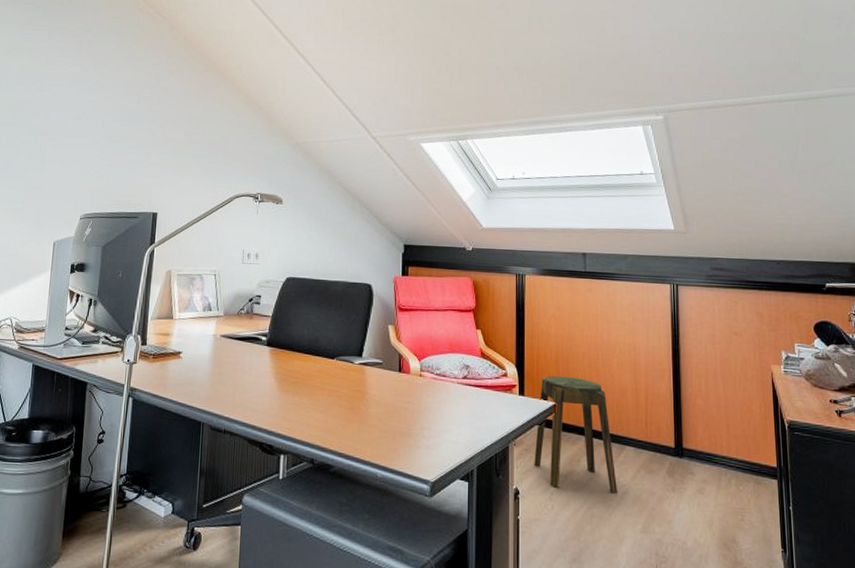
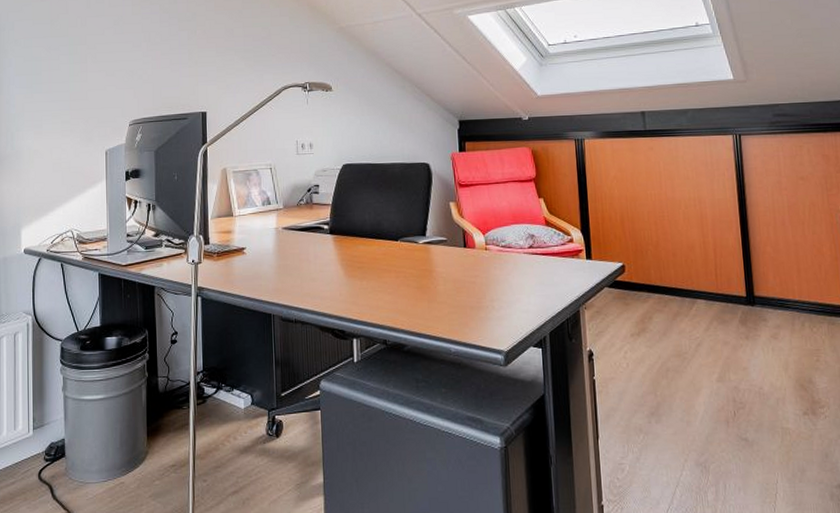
stool: present [534,375,617,494] -> none [605,236,691,347]

